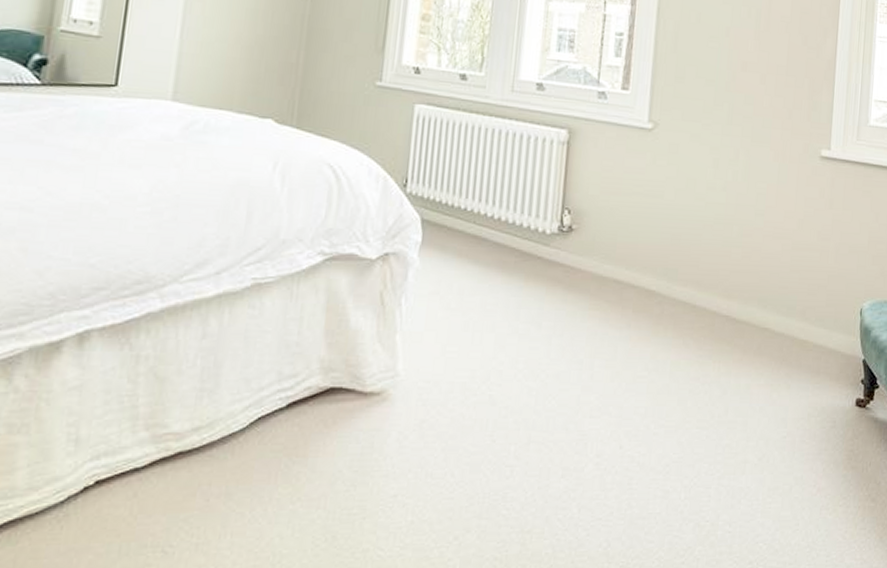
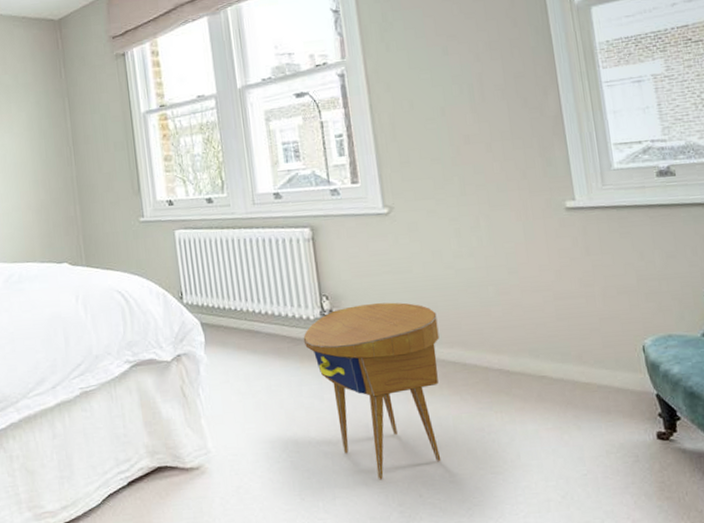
side table: none [533,225,678,426] -> present [303,302,441,480]

